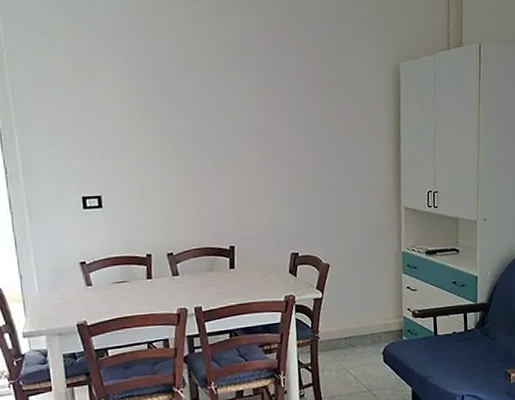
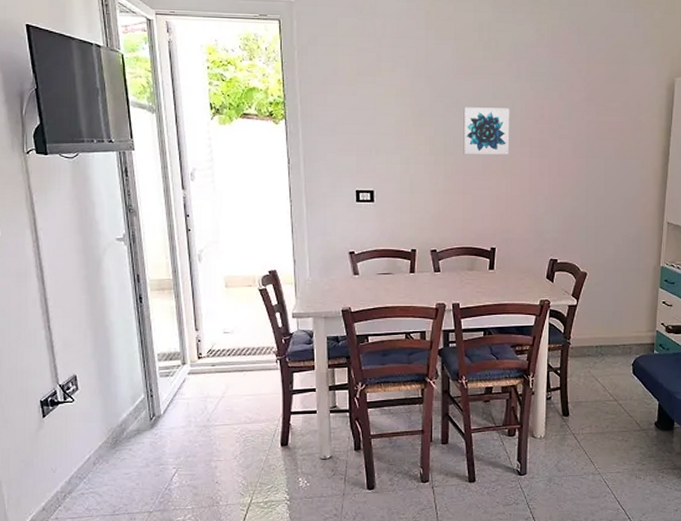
wall art: none [189,102,241,153] -> present [463,107,510,156]

